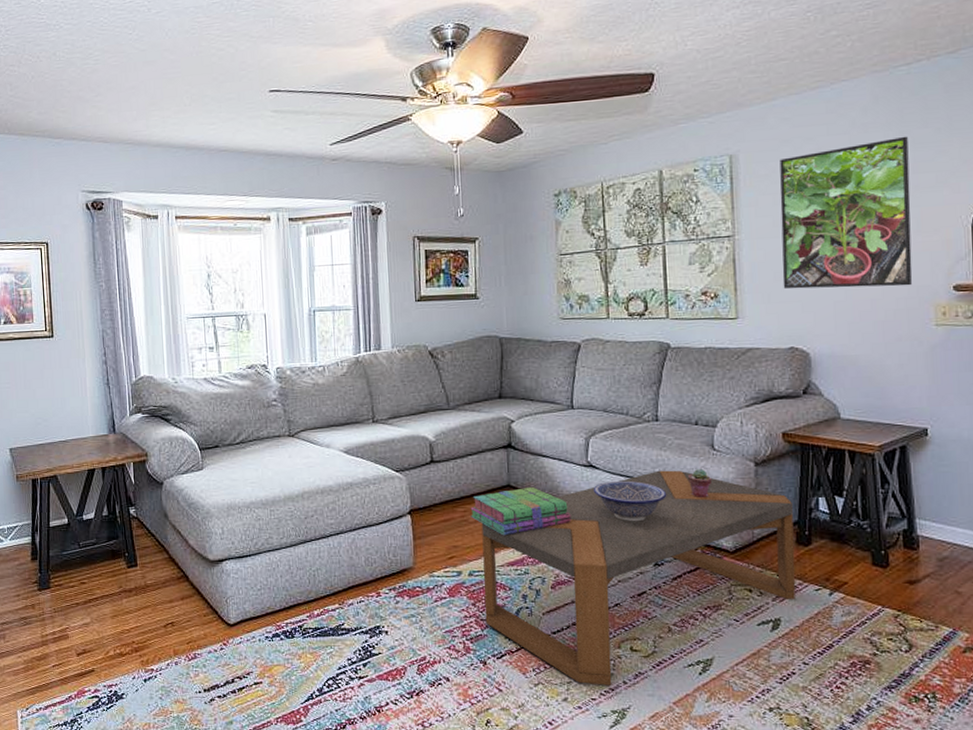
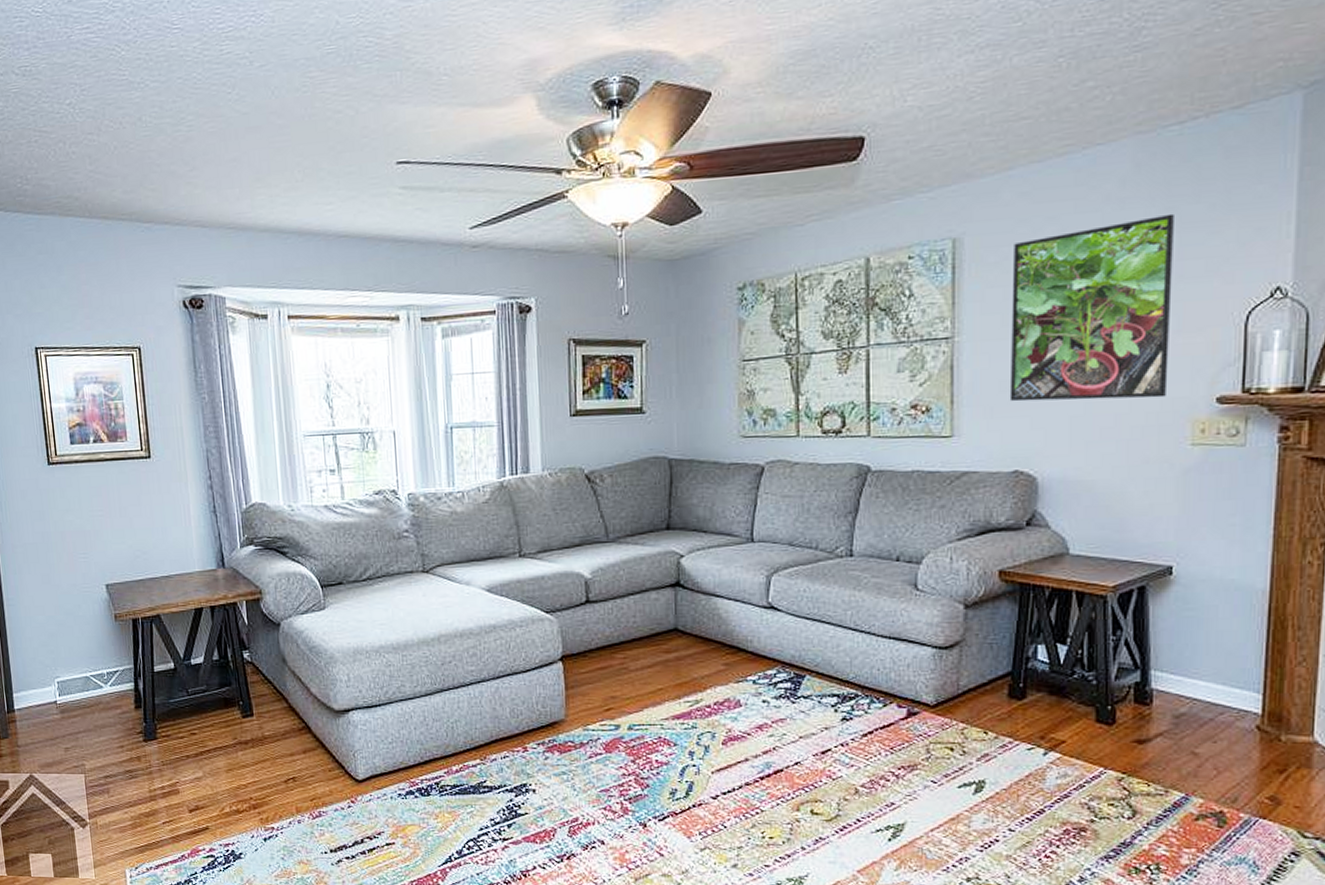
stack of books: present [470,486,571,536] -> none [631,630,747,686]
coffee table: present [481,470,796,686] -> none [644,613,1006,851]
decorative bowl: present [593,480,667,522] -> none [773,624,860,672]
potted succulent: present [688,469,712,498] -> none [886,612,914,645]

